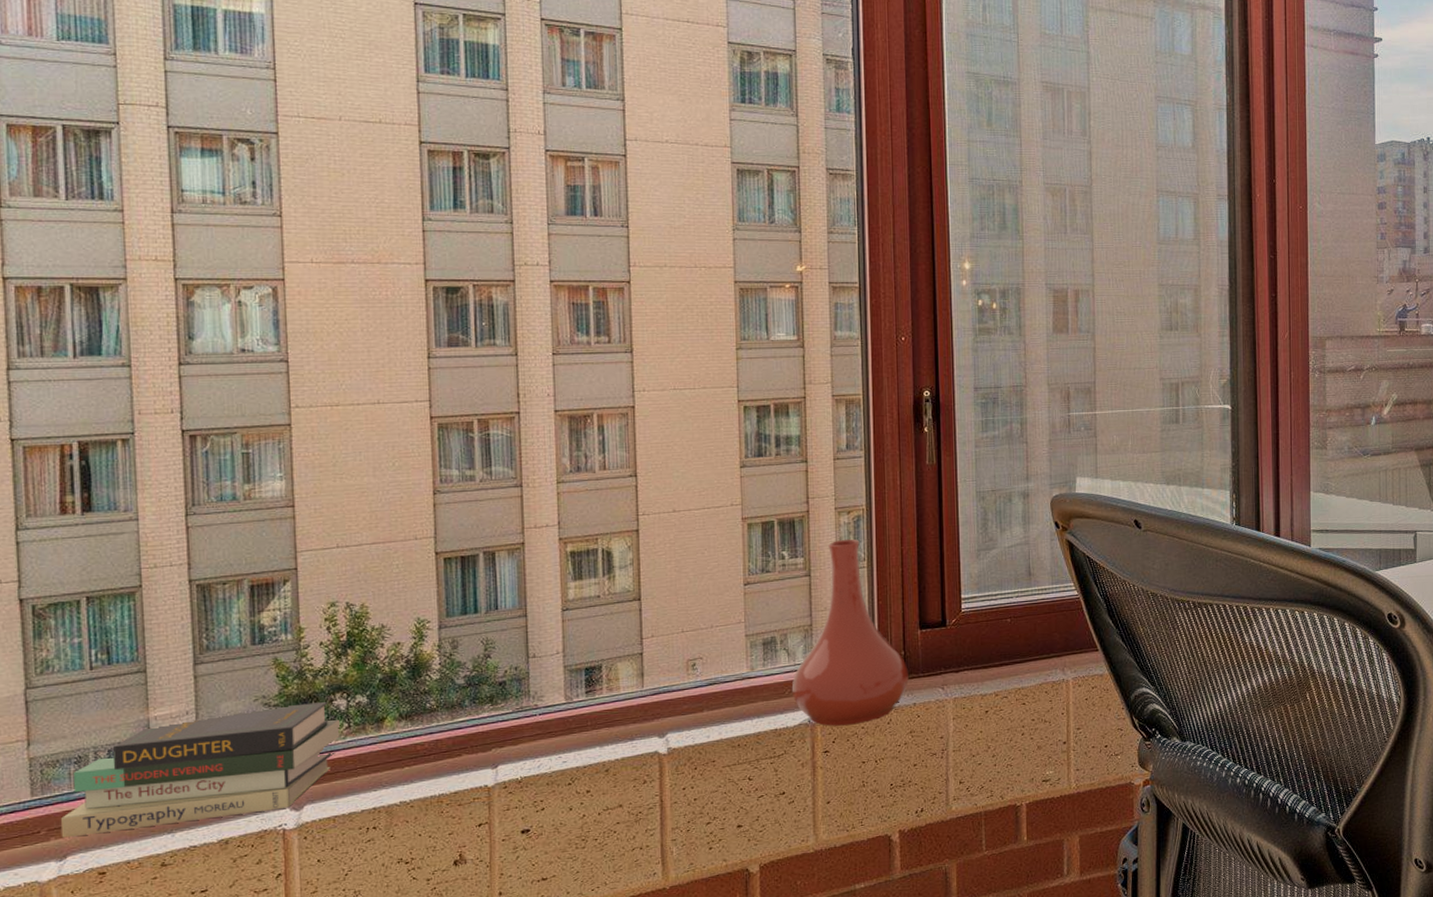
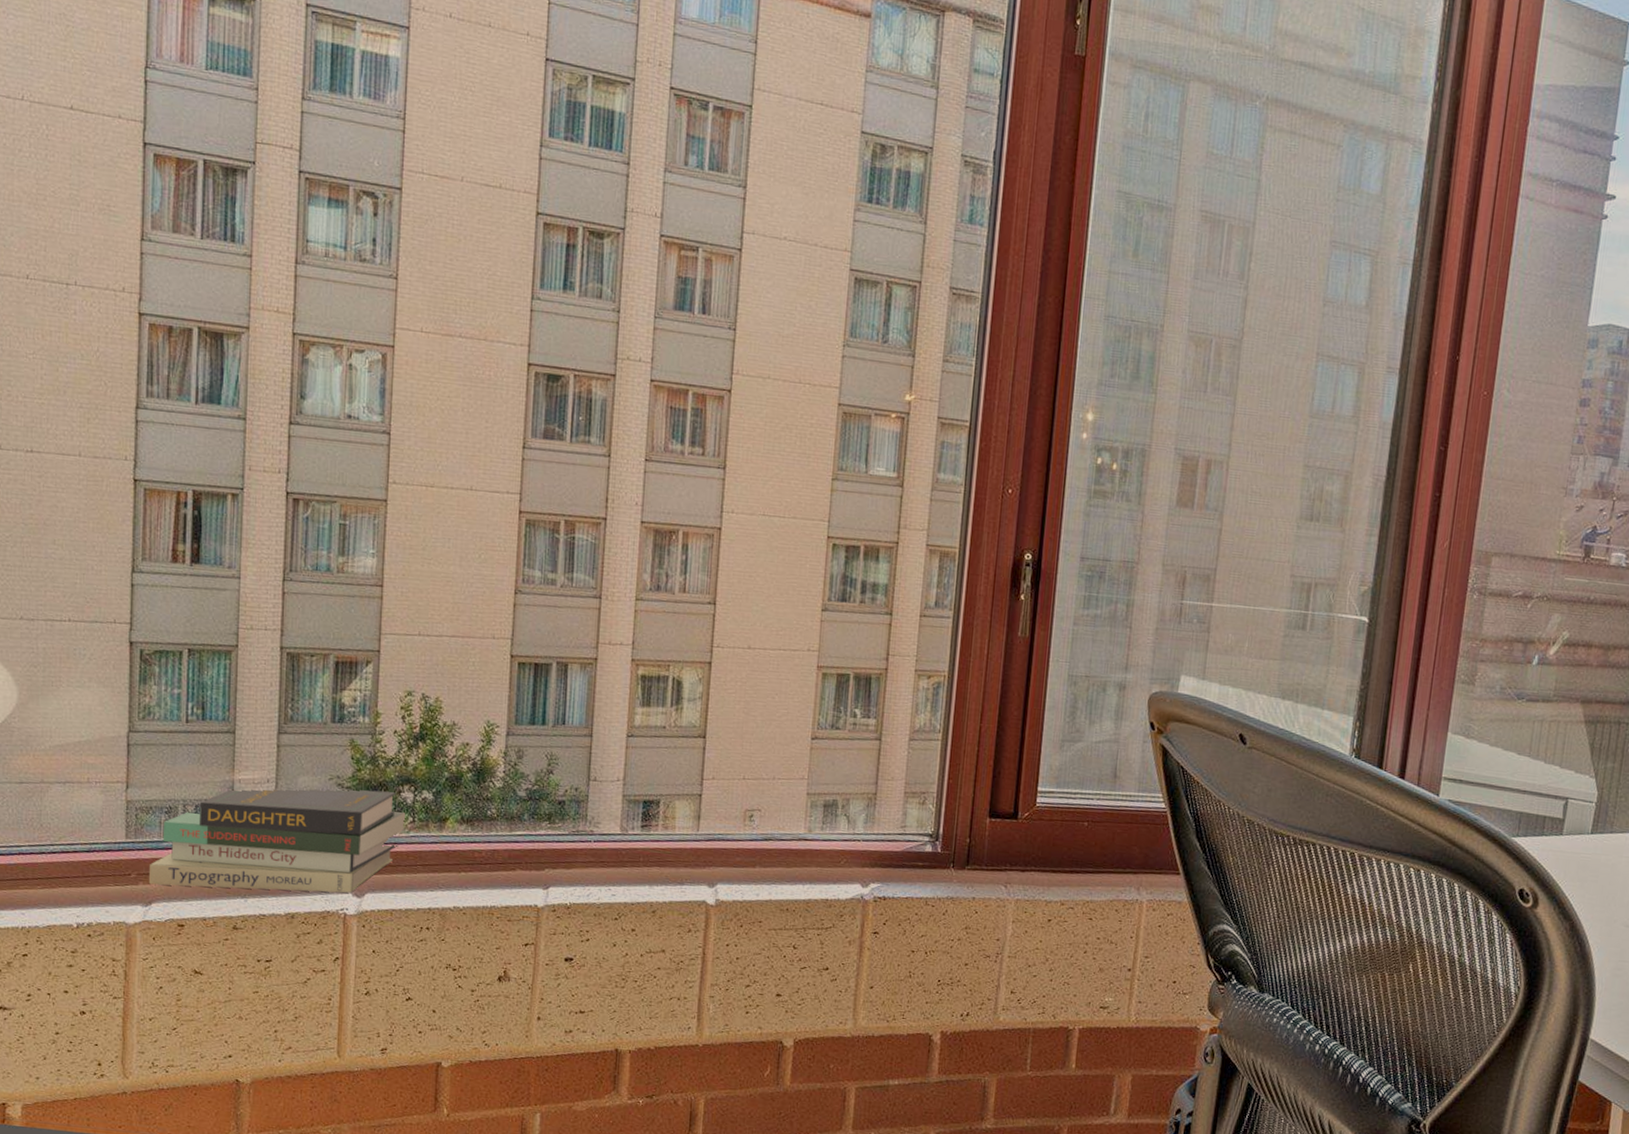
vase: present [791,539,909,727] -> none [847,705,972,910]

